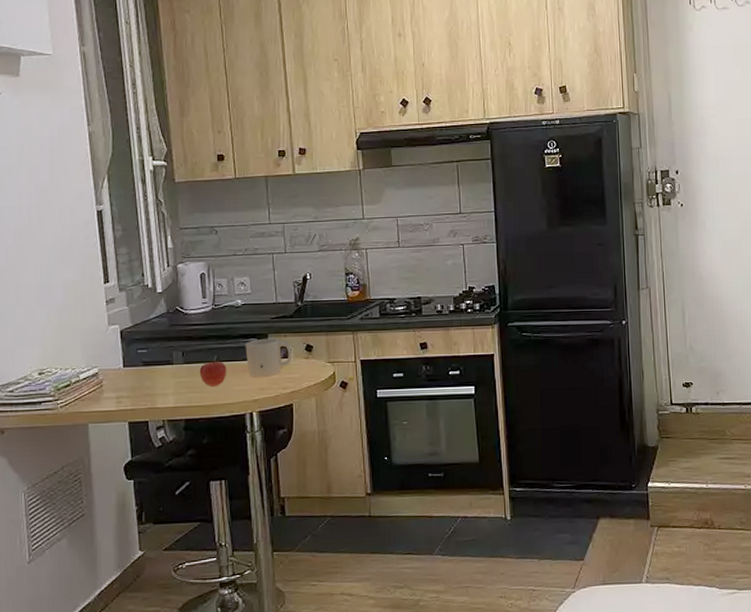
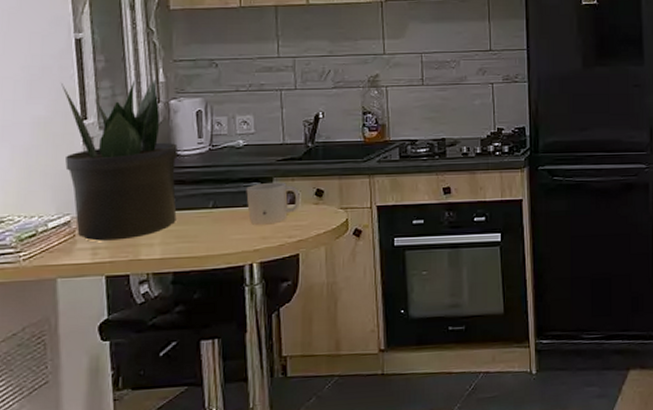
planter: none [87,246,186,391] -> present [61,80,178,241]
fruit: present [199,360,227,388] -> none [191,206,225,237]

